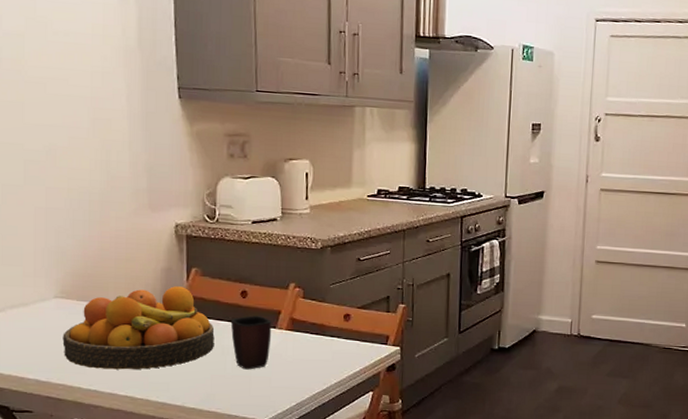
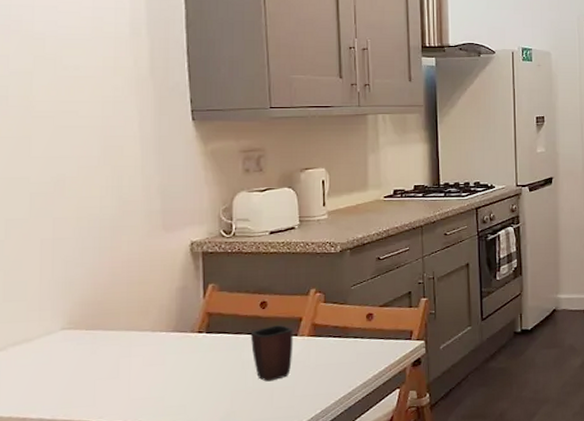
fruit bowl: present [62,286,215,370] -> none [70,304,234,399]

